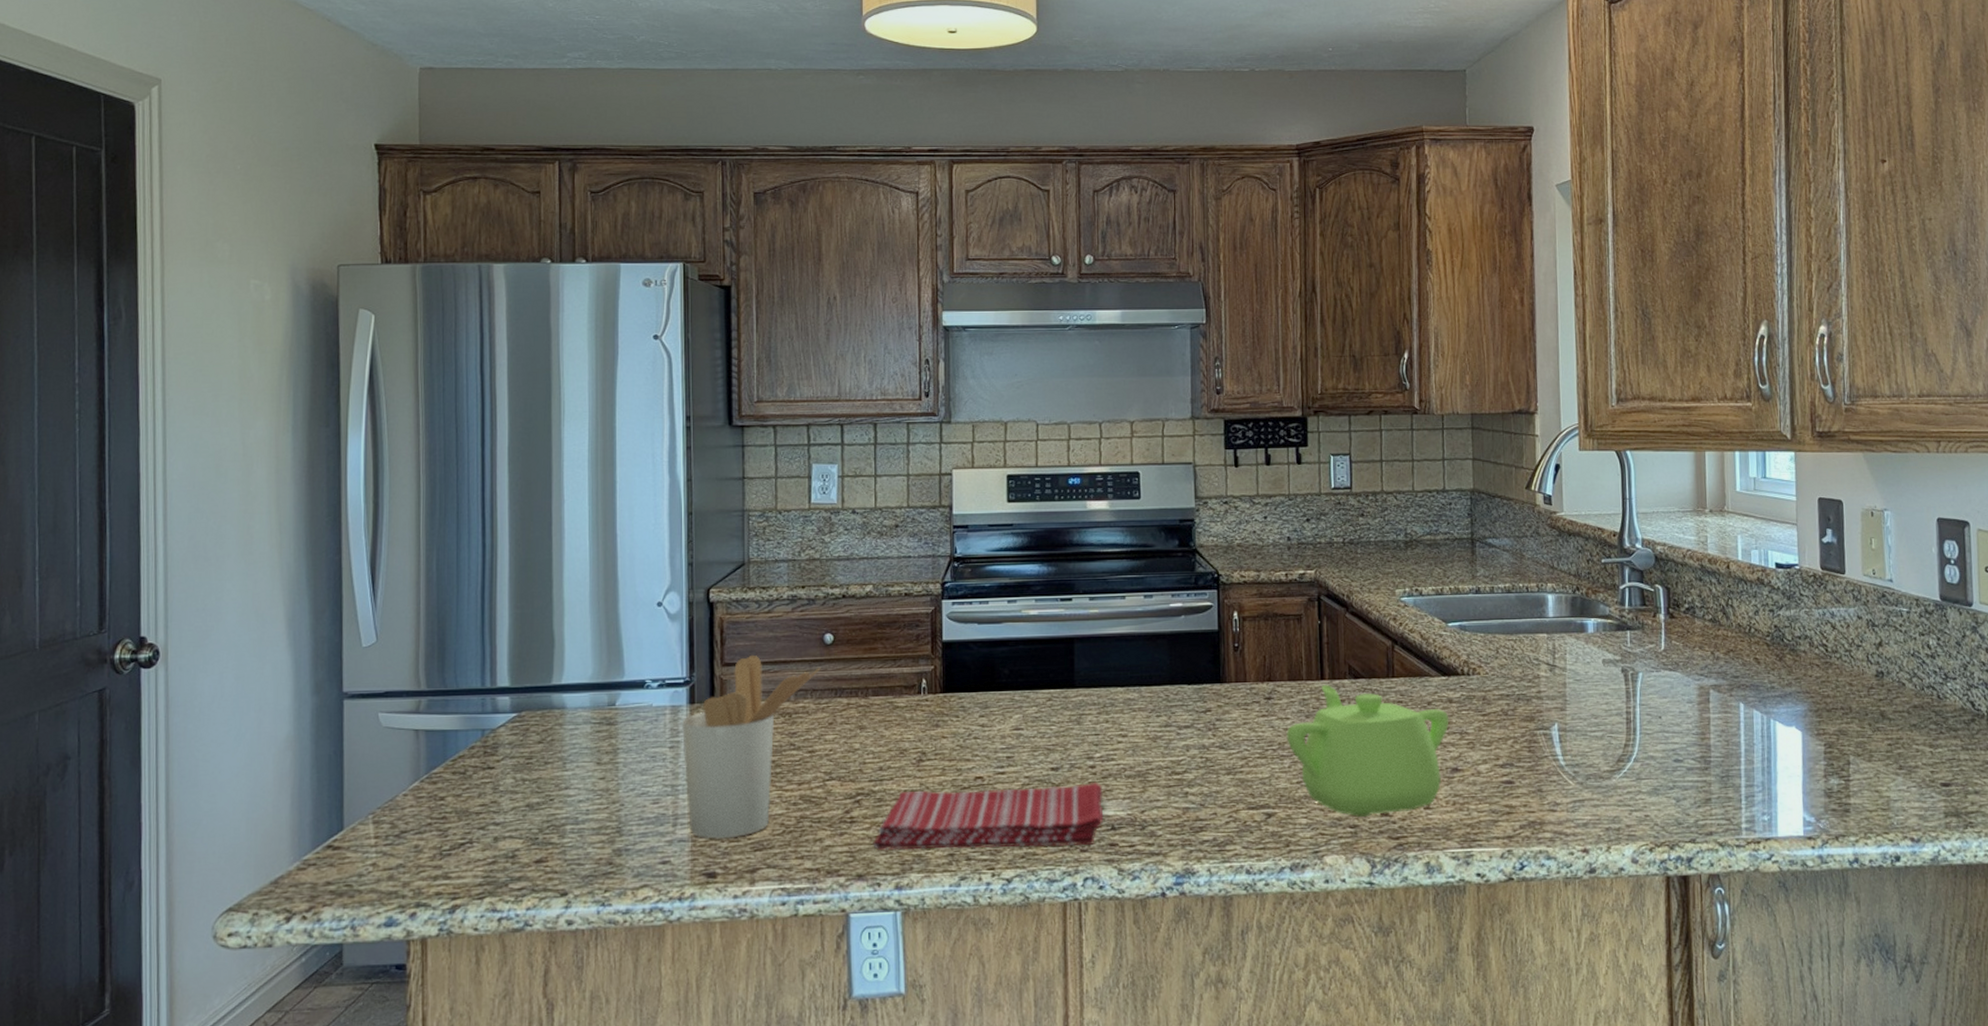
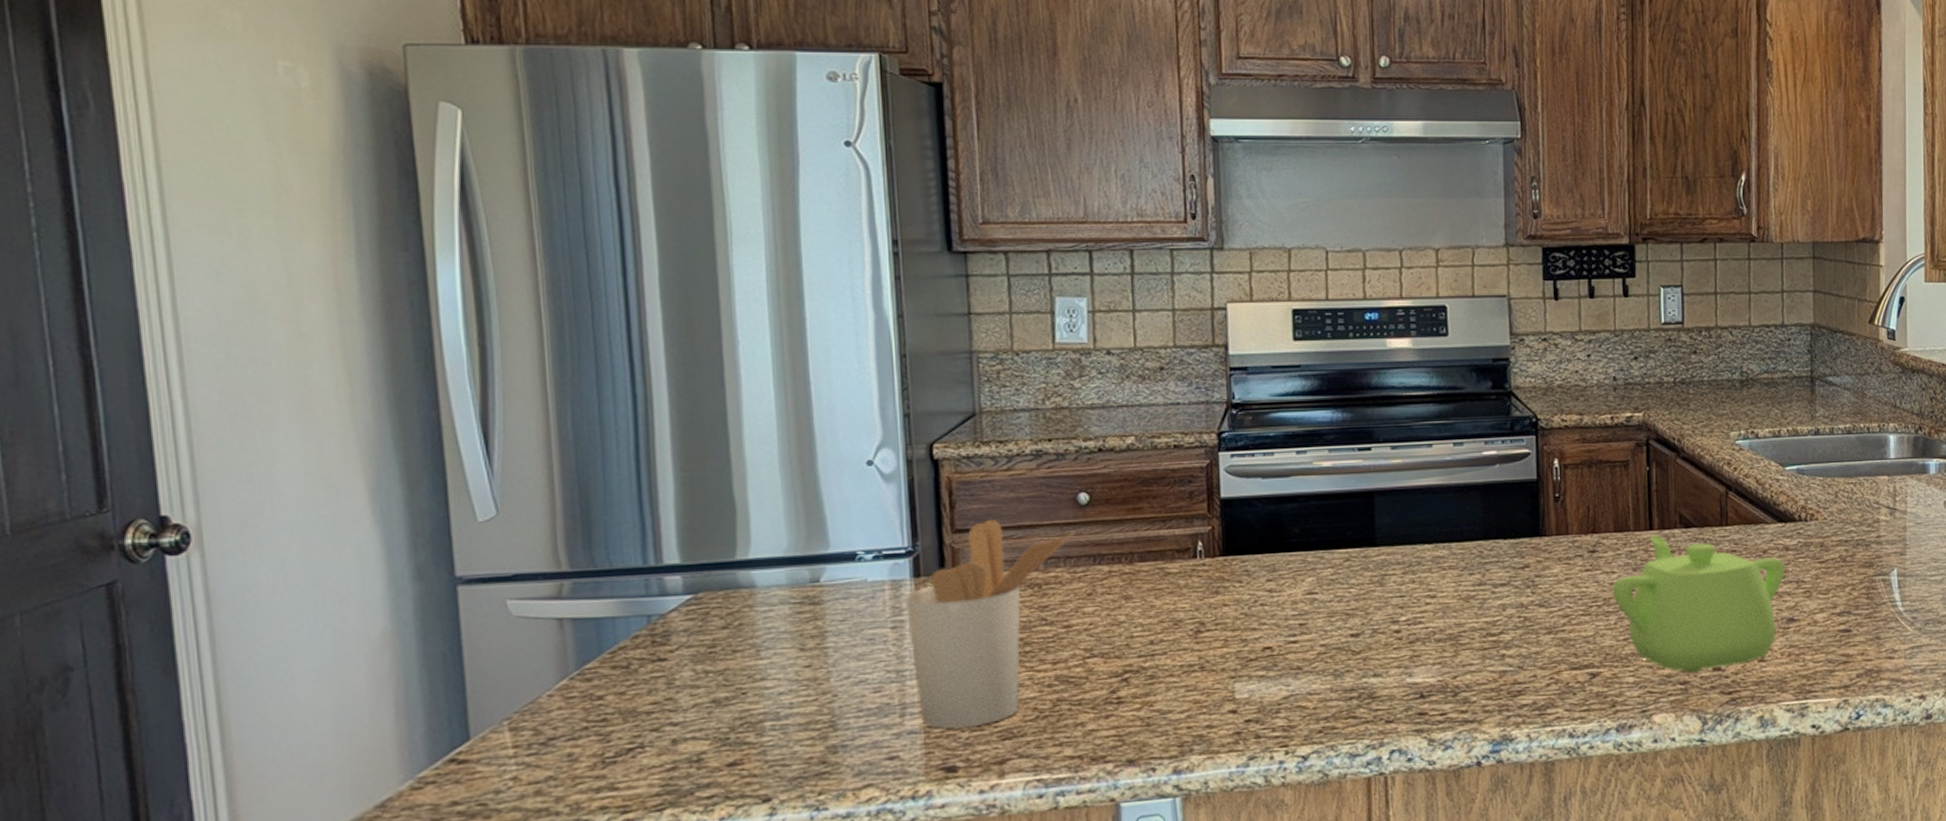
dish towel: present [873,781,1104,851] -> none [1145,647,1411,732]

